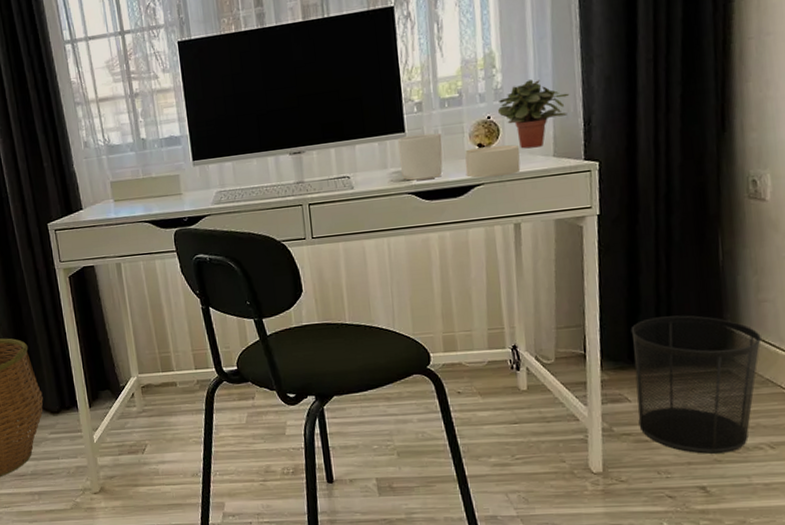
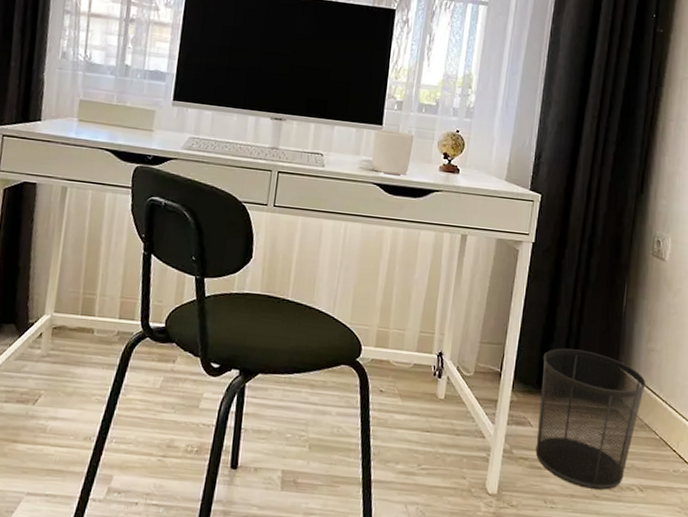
candle: present [465,144,521,178] -> none [428,155,479,189]
potted plant: present [497,79,570,149] -> none [466,107,528,169]

